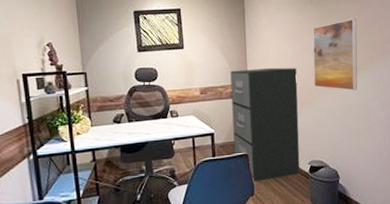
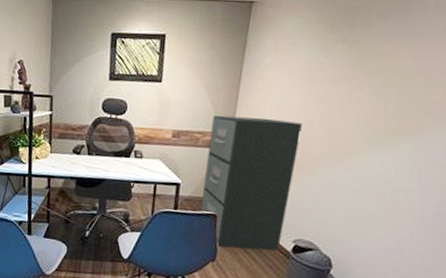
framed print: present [312,18,358,91] -> none [322,66,411,164]

